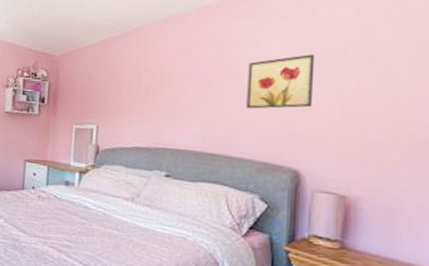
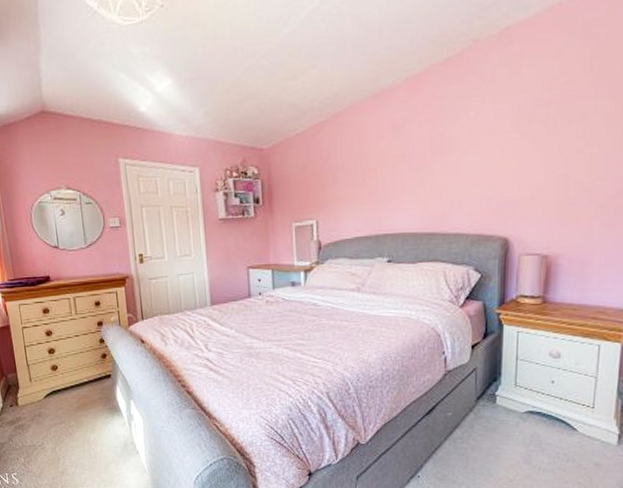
wall art: present [246,54,315,109] -> none [459,118,522,183]

